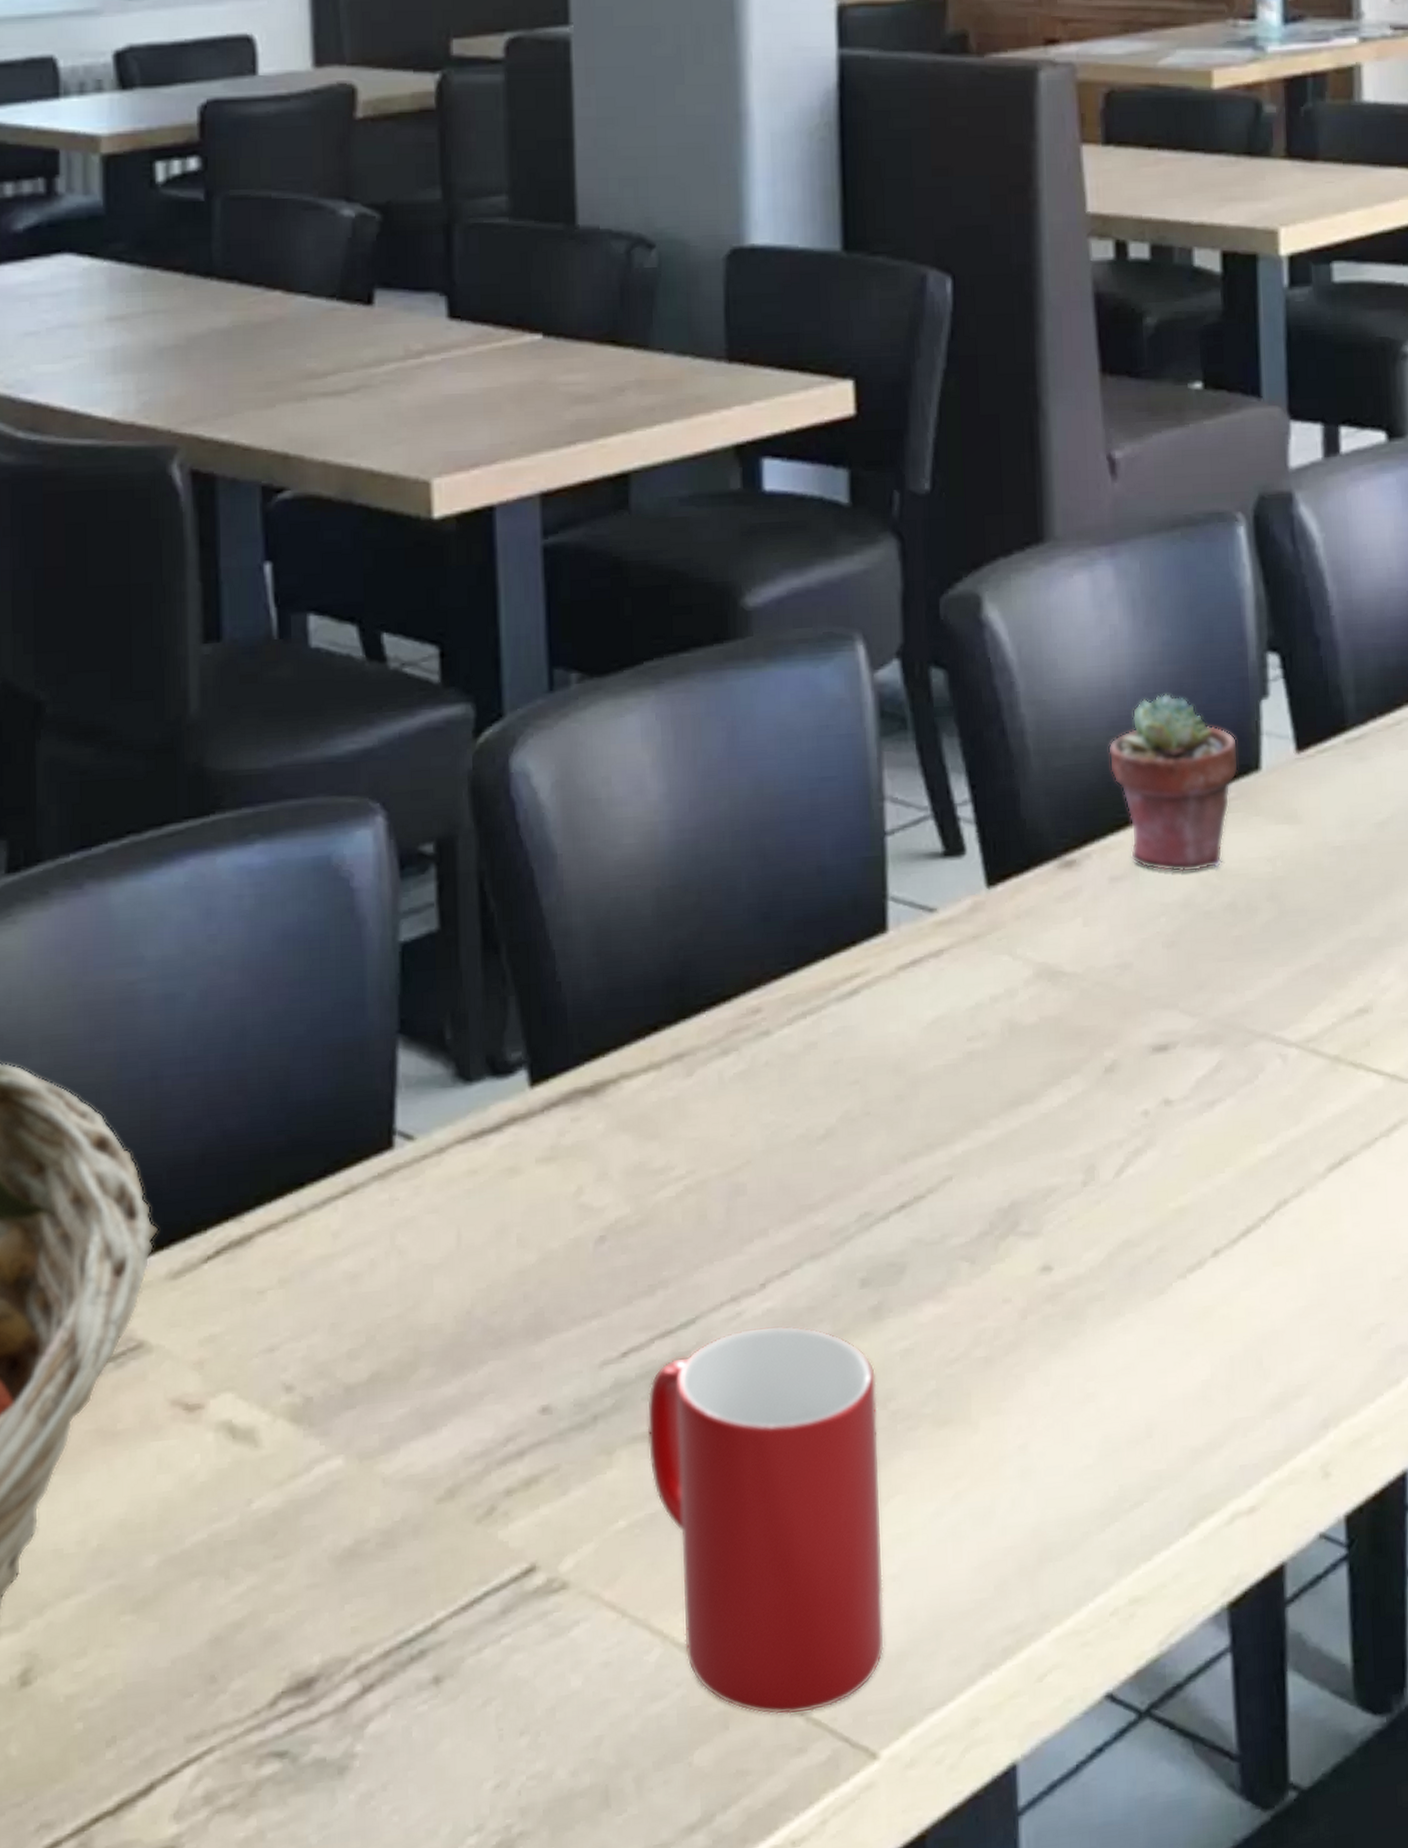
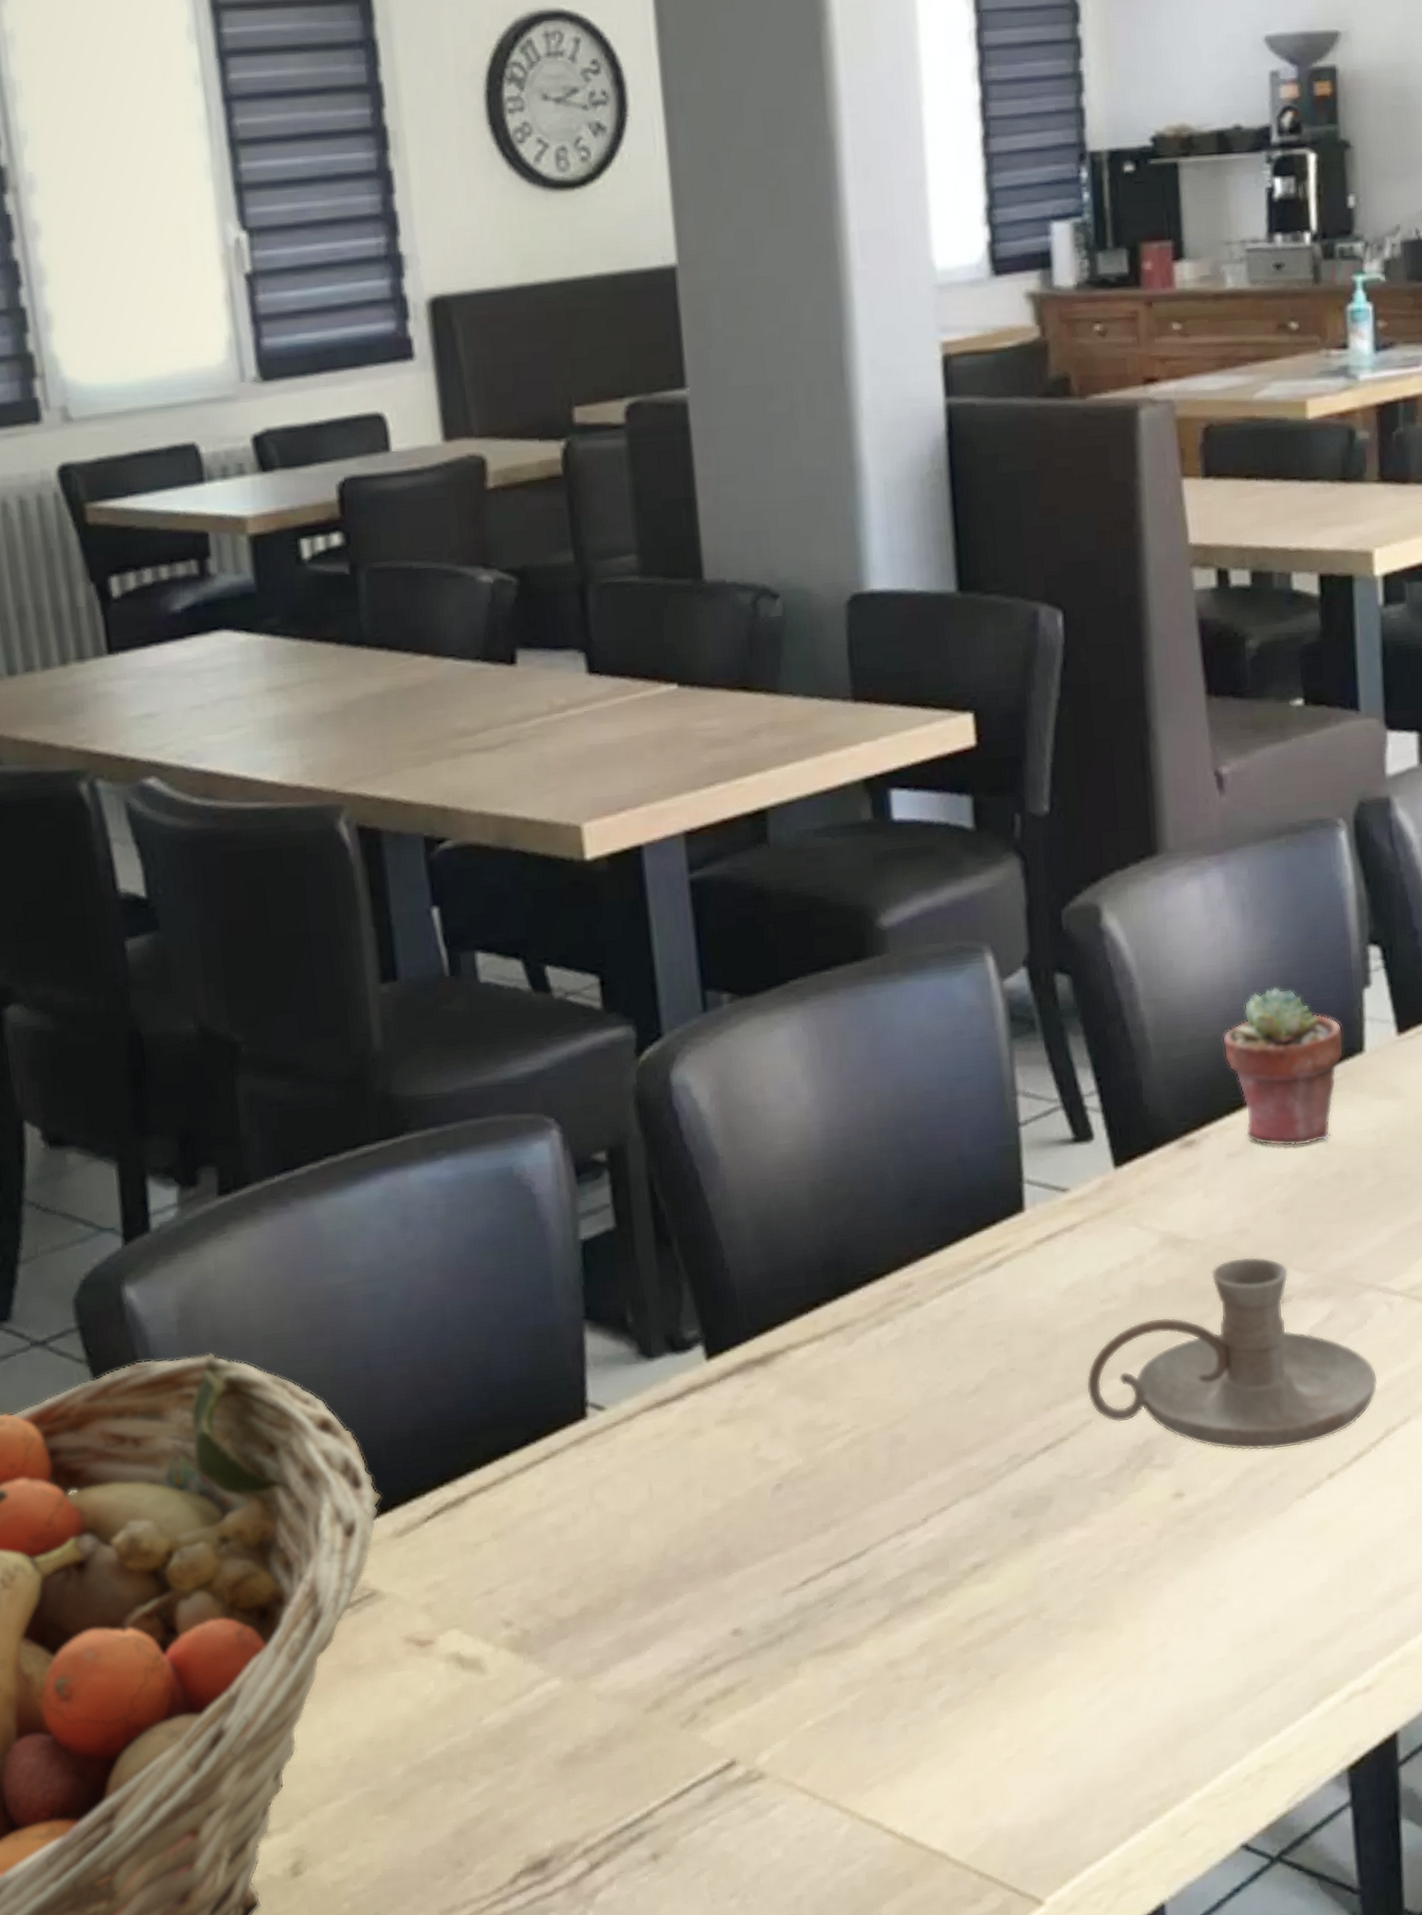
cup: present [646,1325,885,1715] -> none [826,1552,1046,1873]
candle holder: none [948,995,1269,1221] -> present [1086,1256,1378,1451]

